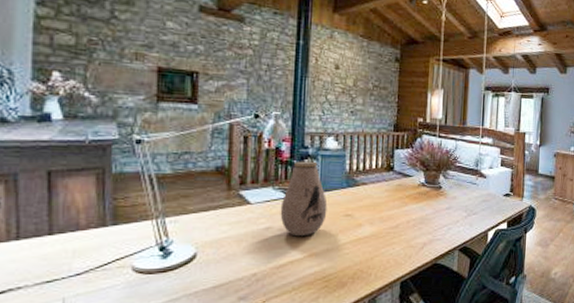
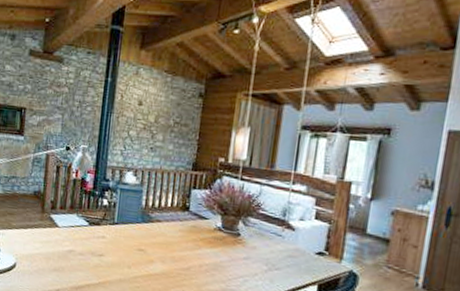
vase: present [280,161,328,237] -> none [81,192,123,265]

